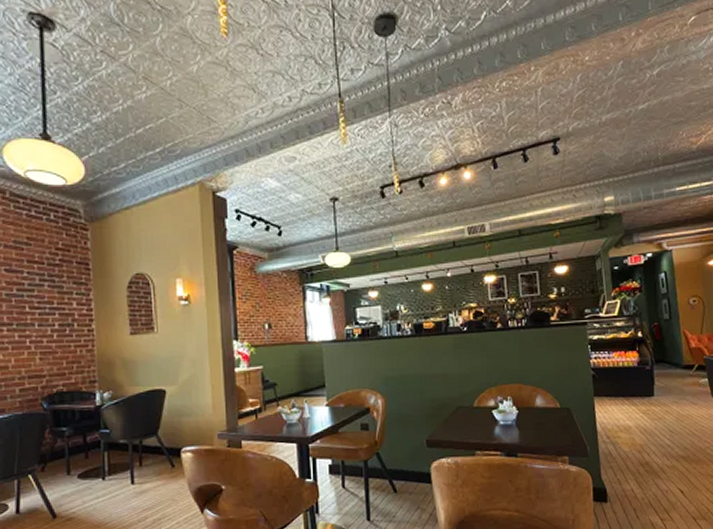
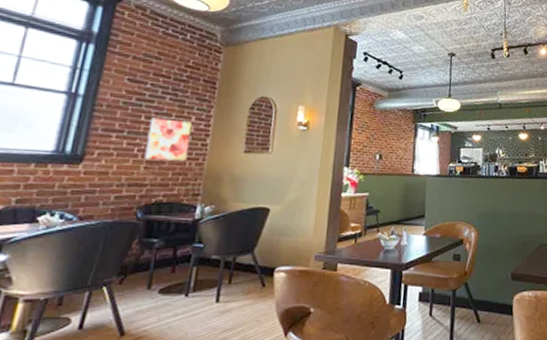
wall art: none [34,307,77,350] -> present [144,117,193,161]

